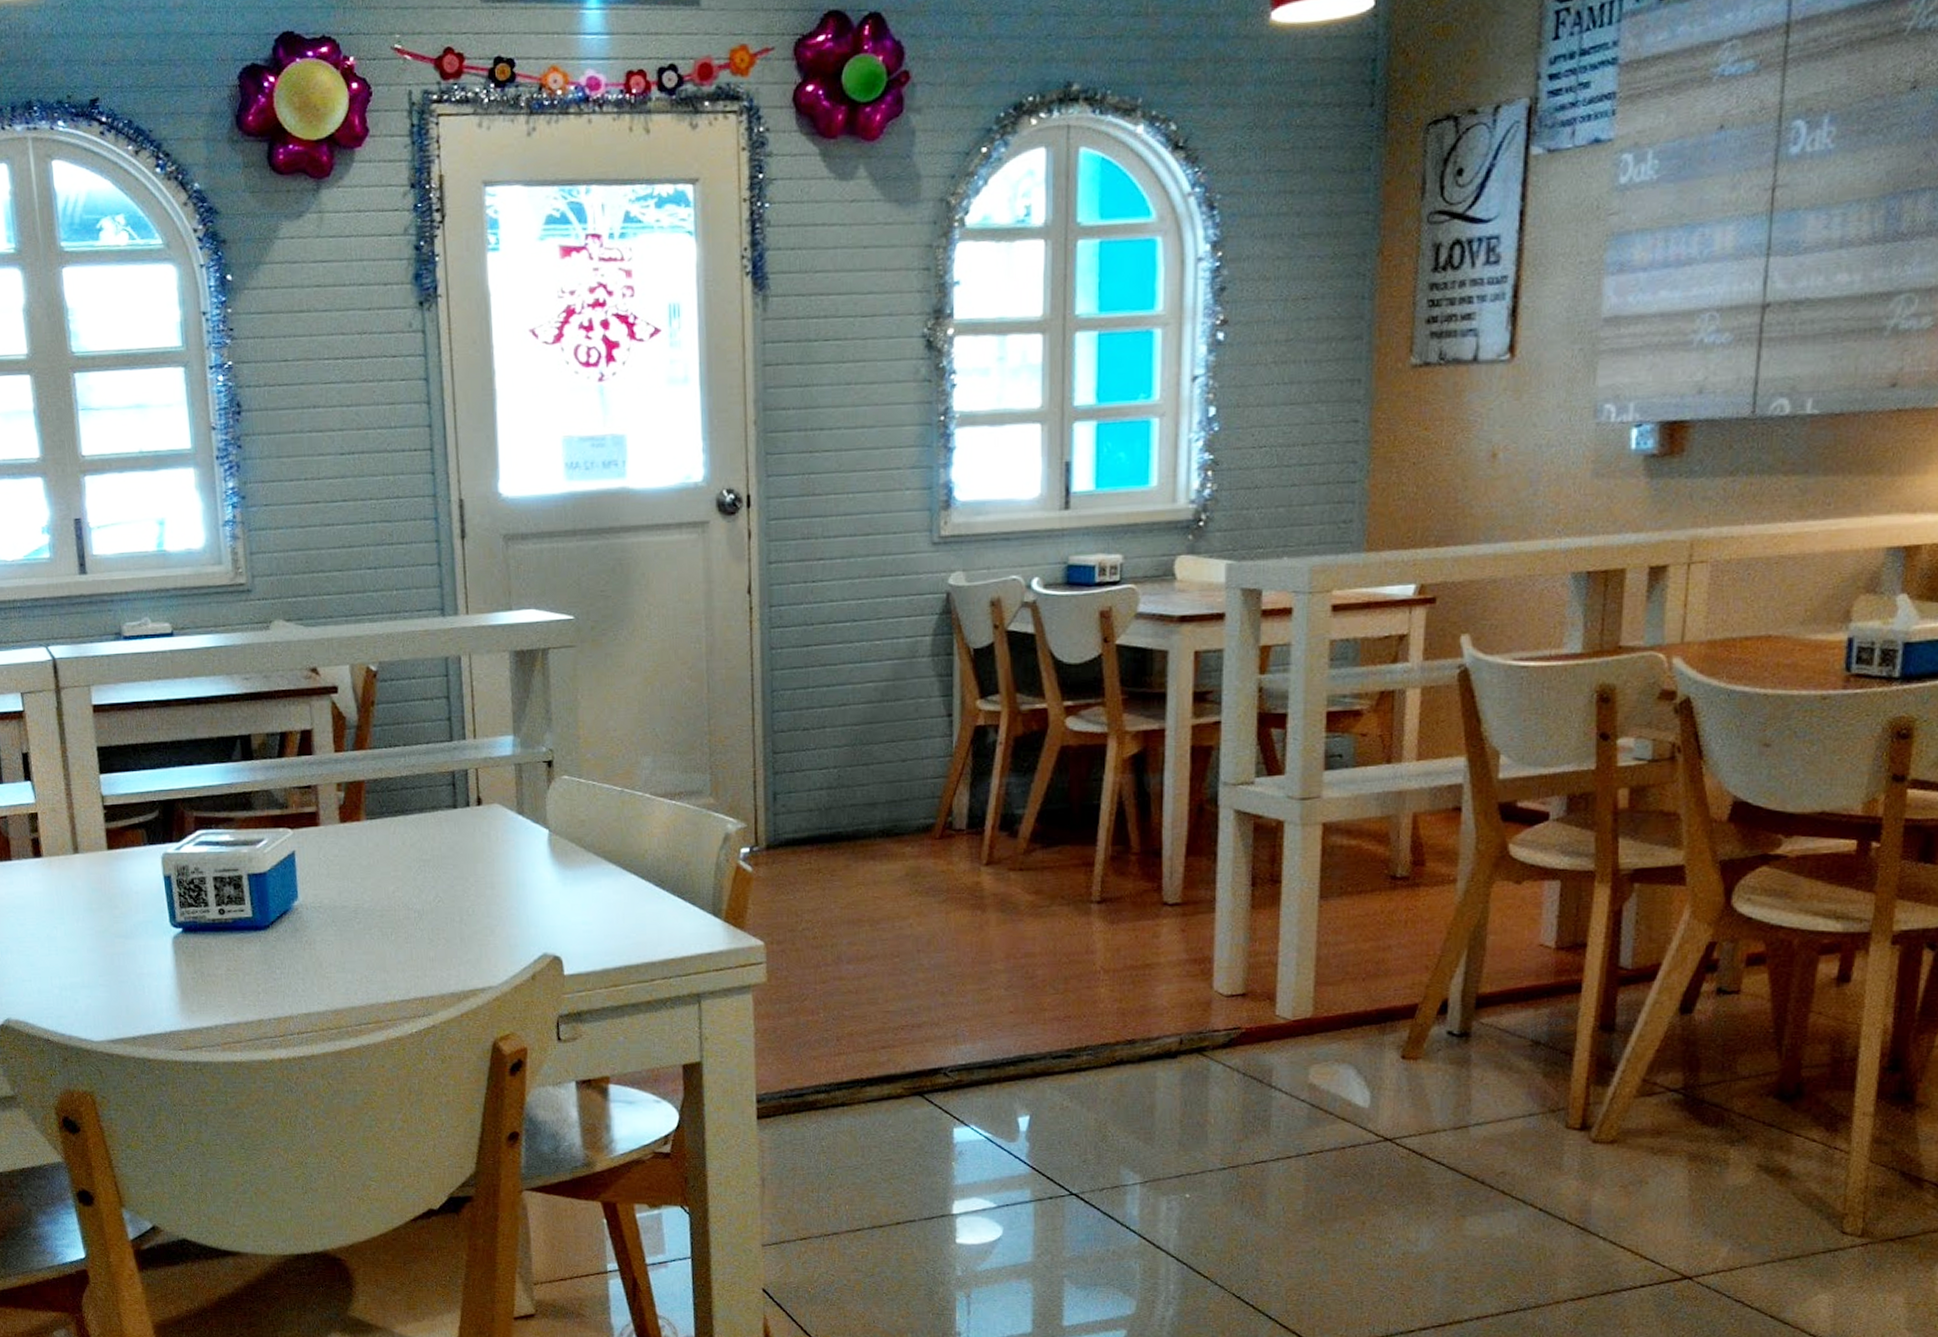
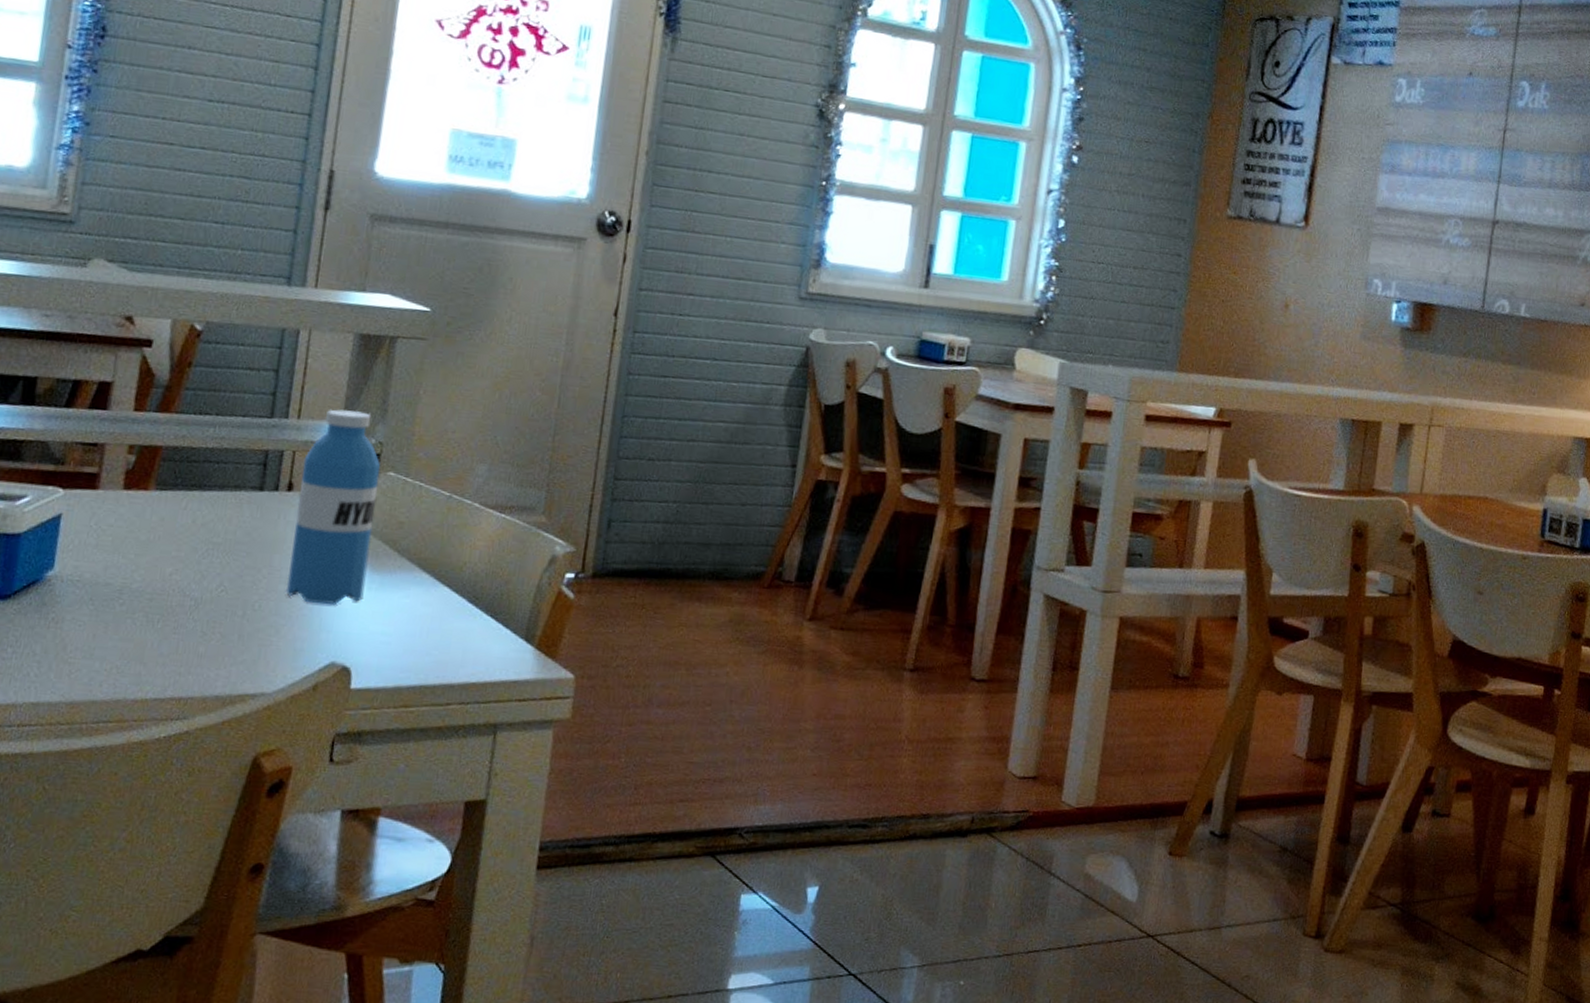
water bottle: none [486,724,561,903] -> present [285,409,381,605]

